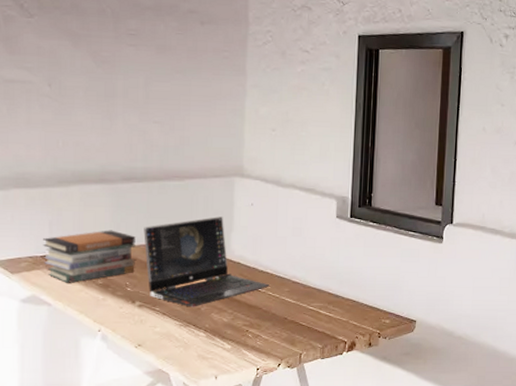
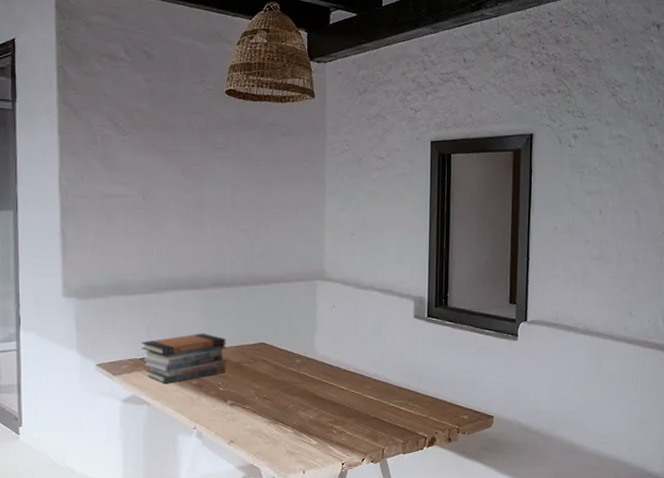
laptop computer: present [143,217,269,307] -> none [233,319,352,405]

